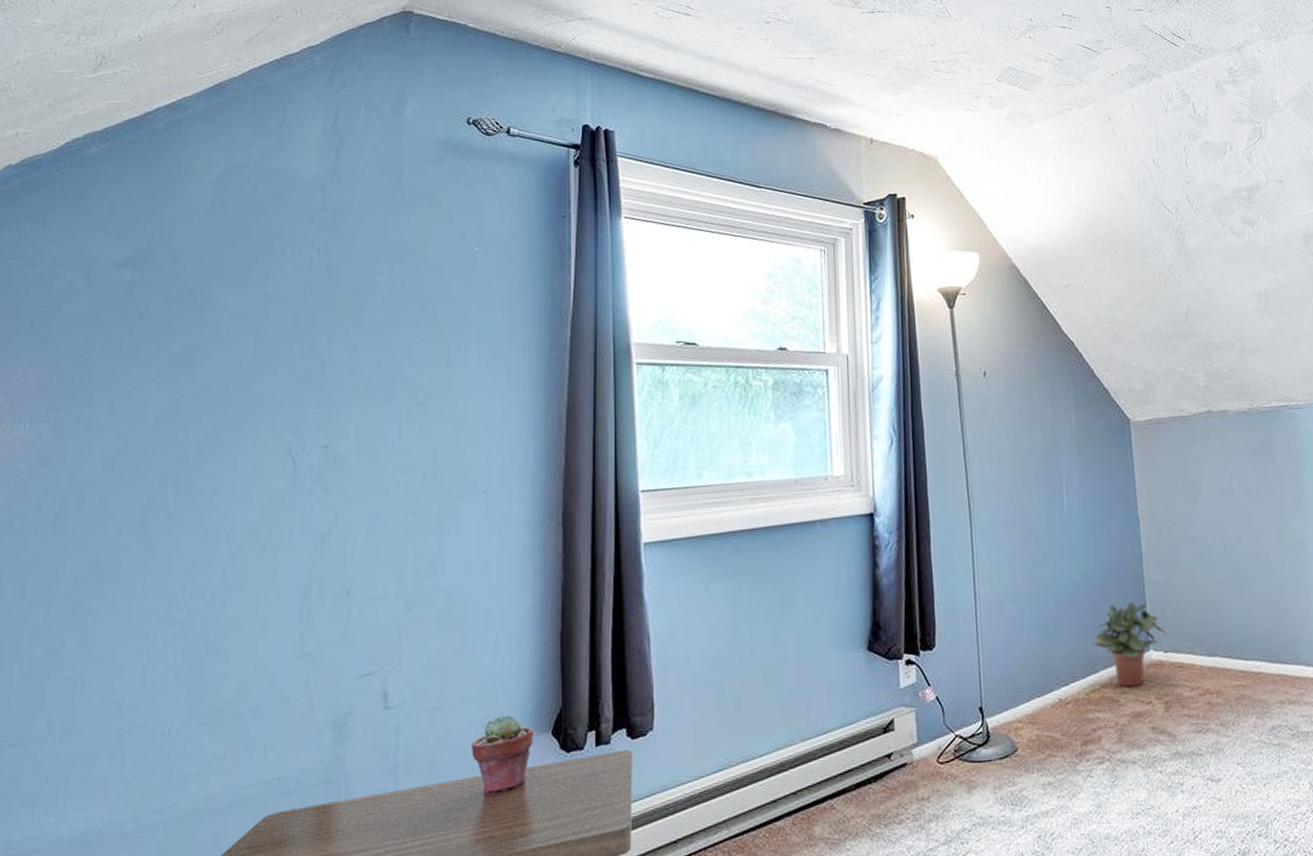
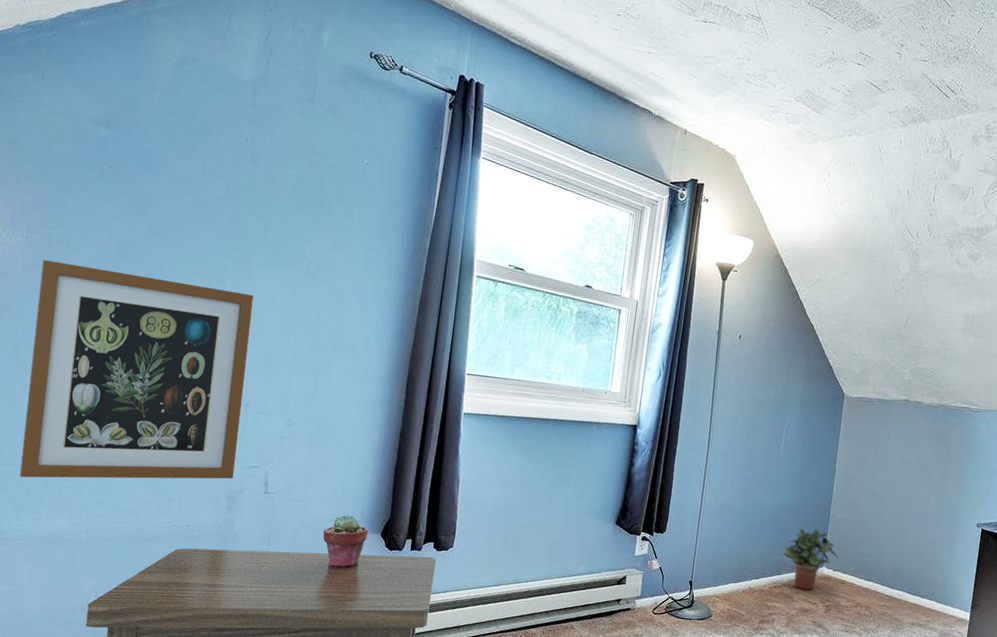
wall art: none [32,444,346,759] -> present [19,259,255,479]

